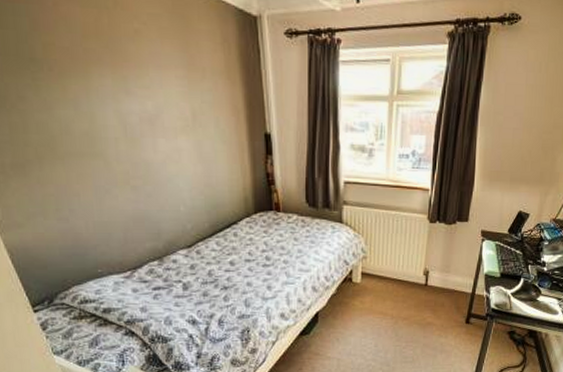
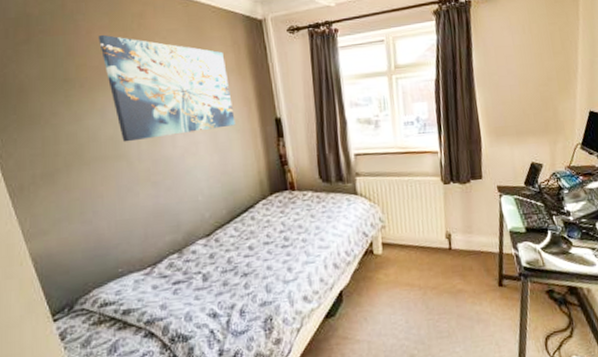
wall art: none [66,9,222,140] -> present [98,34,235,142]

